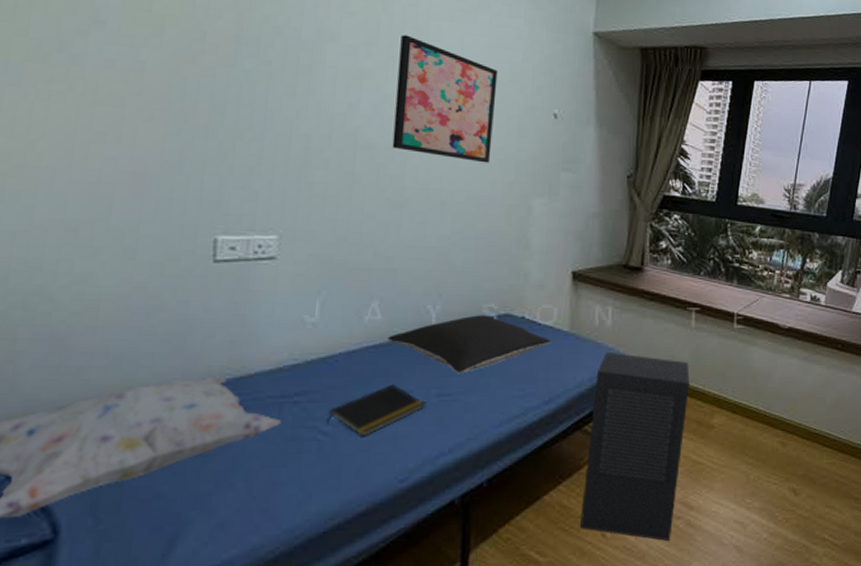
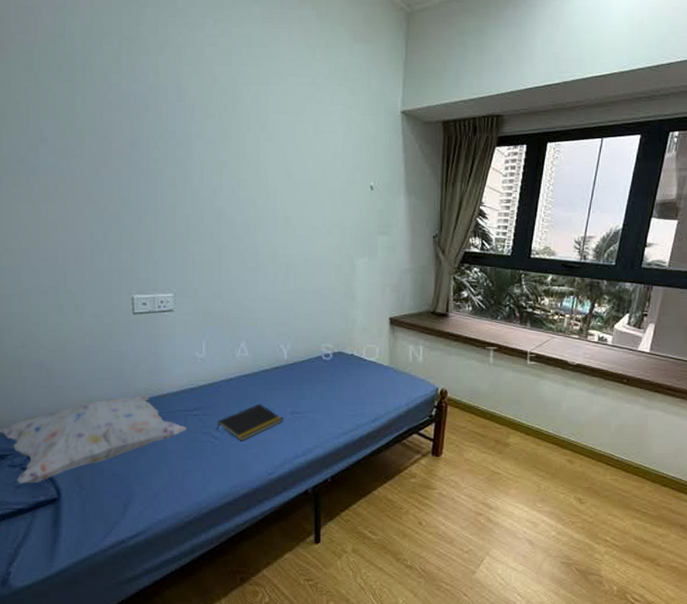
pillow: present [388,315,552,374] -> none [254,353,375,398]
wall art: present [392,34,498,163] -> none [247,129,324,231]
air purifier: present [580,351,690,541] -> none [402,382,489,531]

